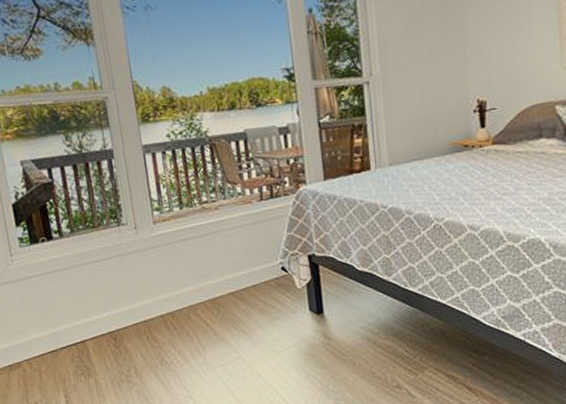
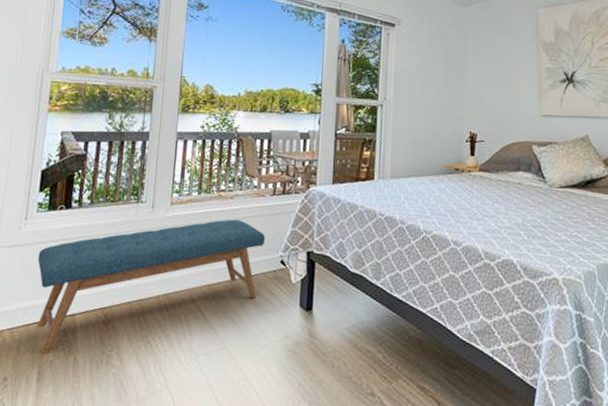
bench: none [33,231,263,380] -> present [37,219,265,355]

